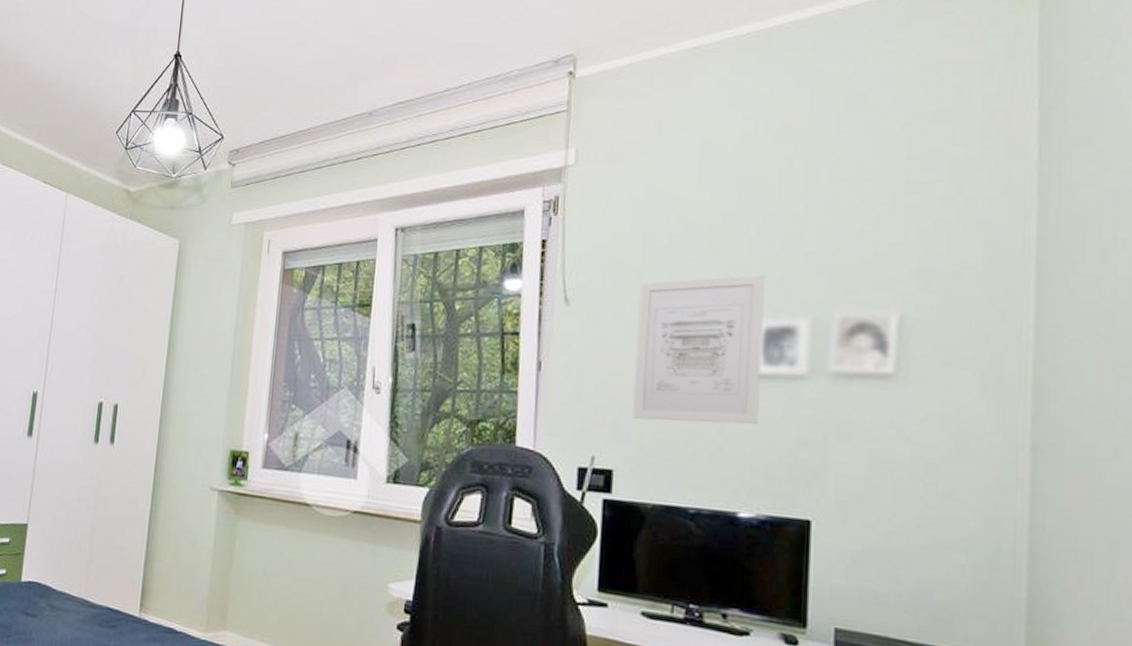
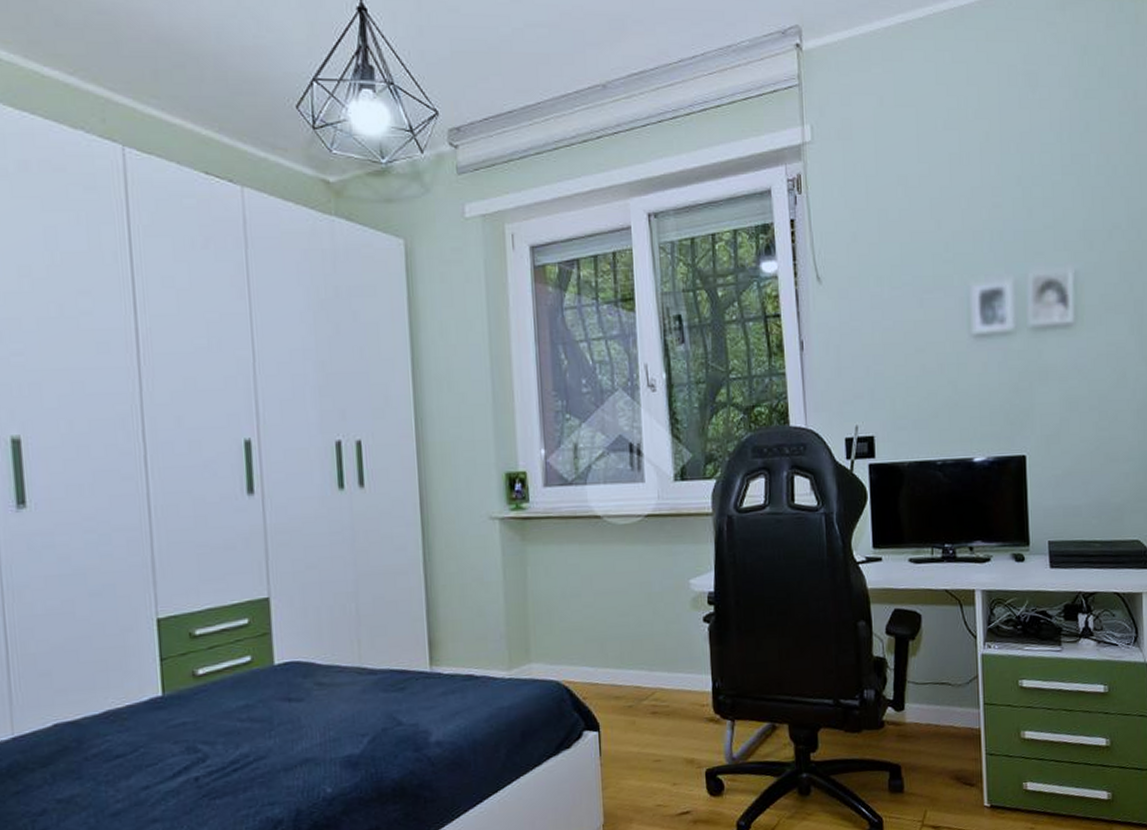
wall art: present [632,275,765,425] -> none [879,243,982,386]

